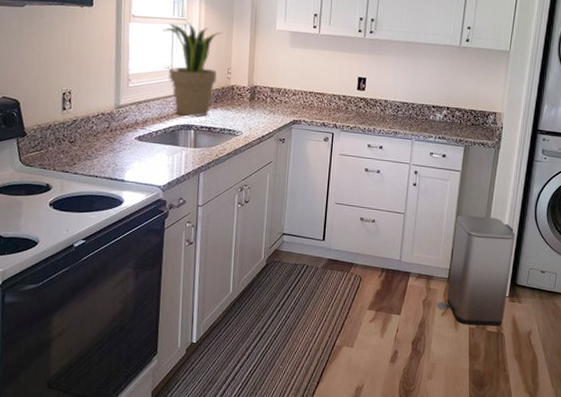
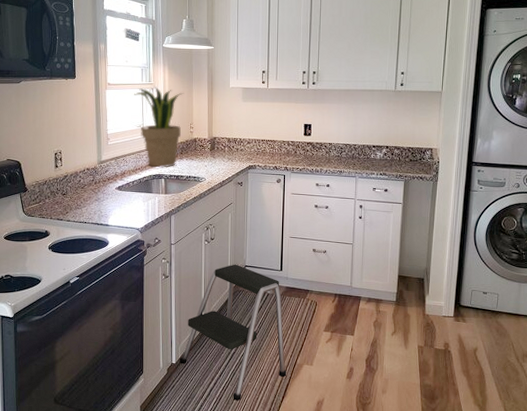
step stool: none [200,231,324,386] -> present [179,264,287,401]
pedal bin: present [437,215,515,326] -> none [387,243,456,344]

